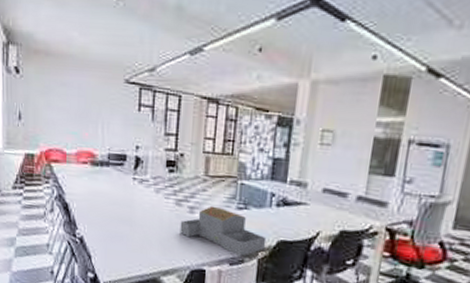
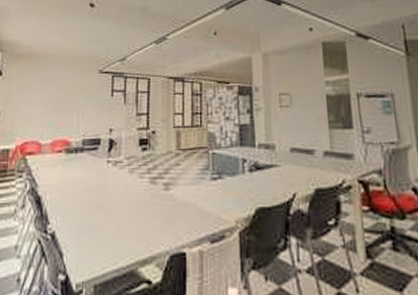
architectural model: present [180,205,267,256] -> none [156,179,245,231]

